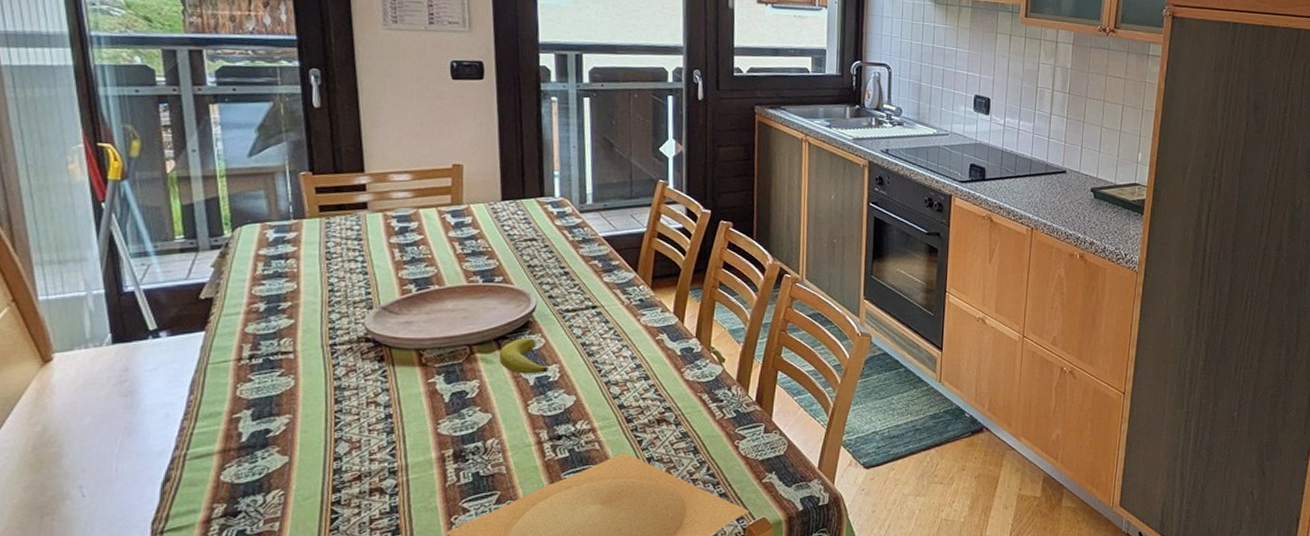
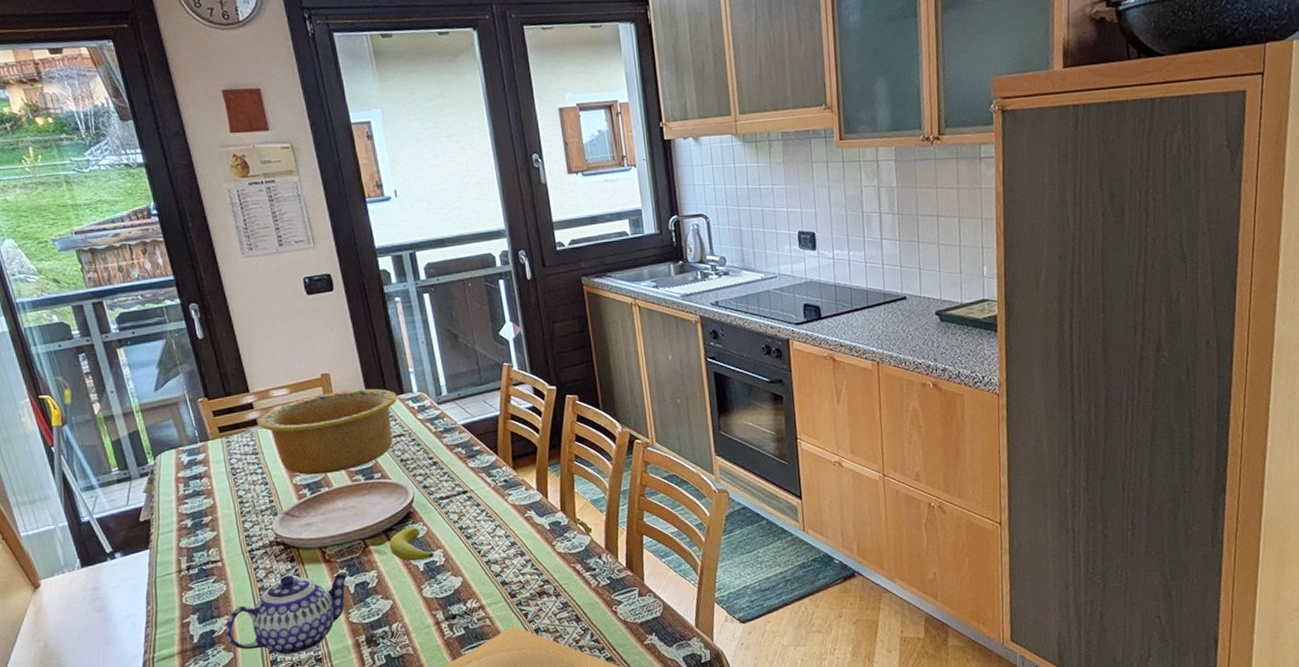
teapot: none [283,376,446,465] -> present [225,571,349,656]
bowl: none [369,185,535,271] -> present [258,388,397,475]

